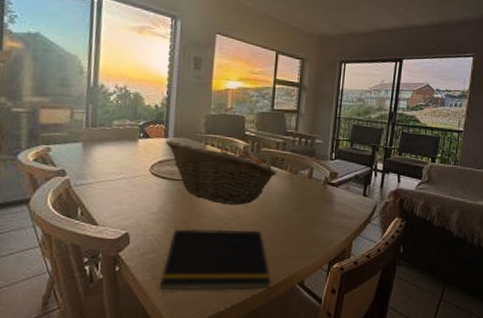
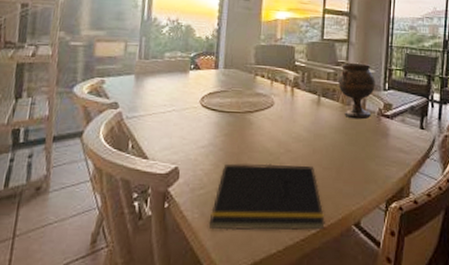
fruit basket: present [165,140,278,206] -> none [215,71,330,139]
goblet: none [287,133,323,188] -> present [338,63,375,120]

